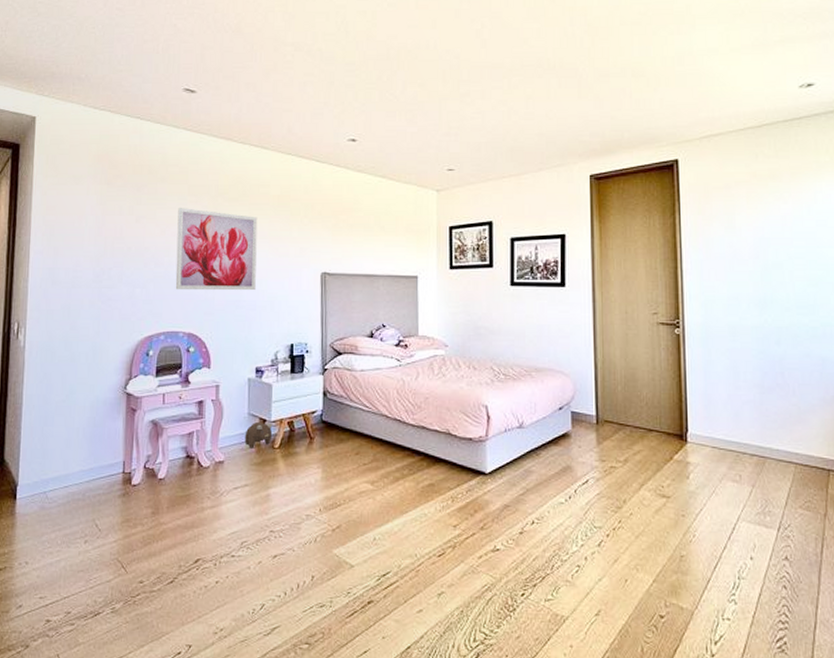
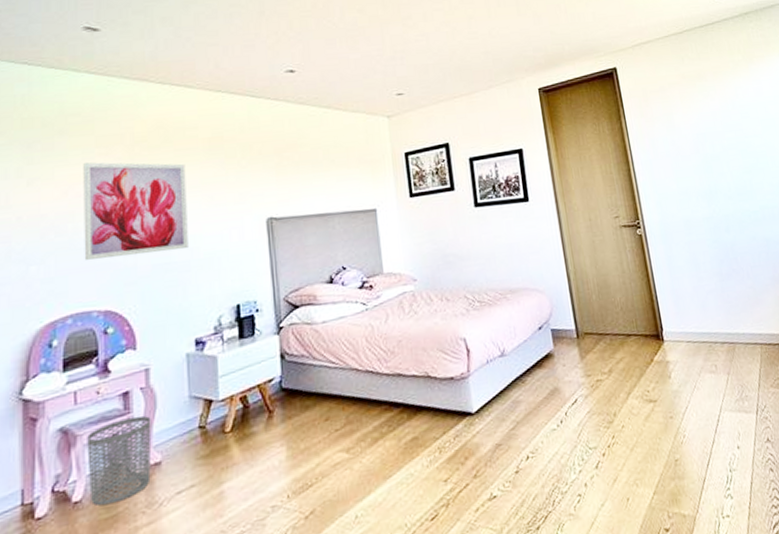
waste bin: none [170,421,218,486] -> present [87,415,152,506]
plush toy: present [244,422,273,449] -> none [186,402,222,439]

